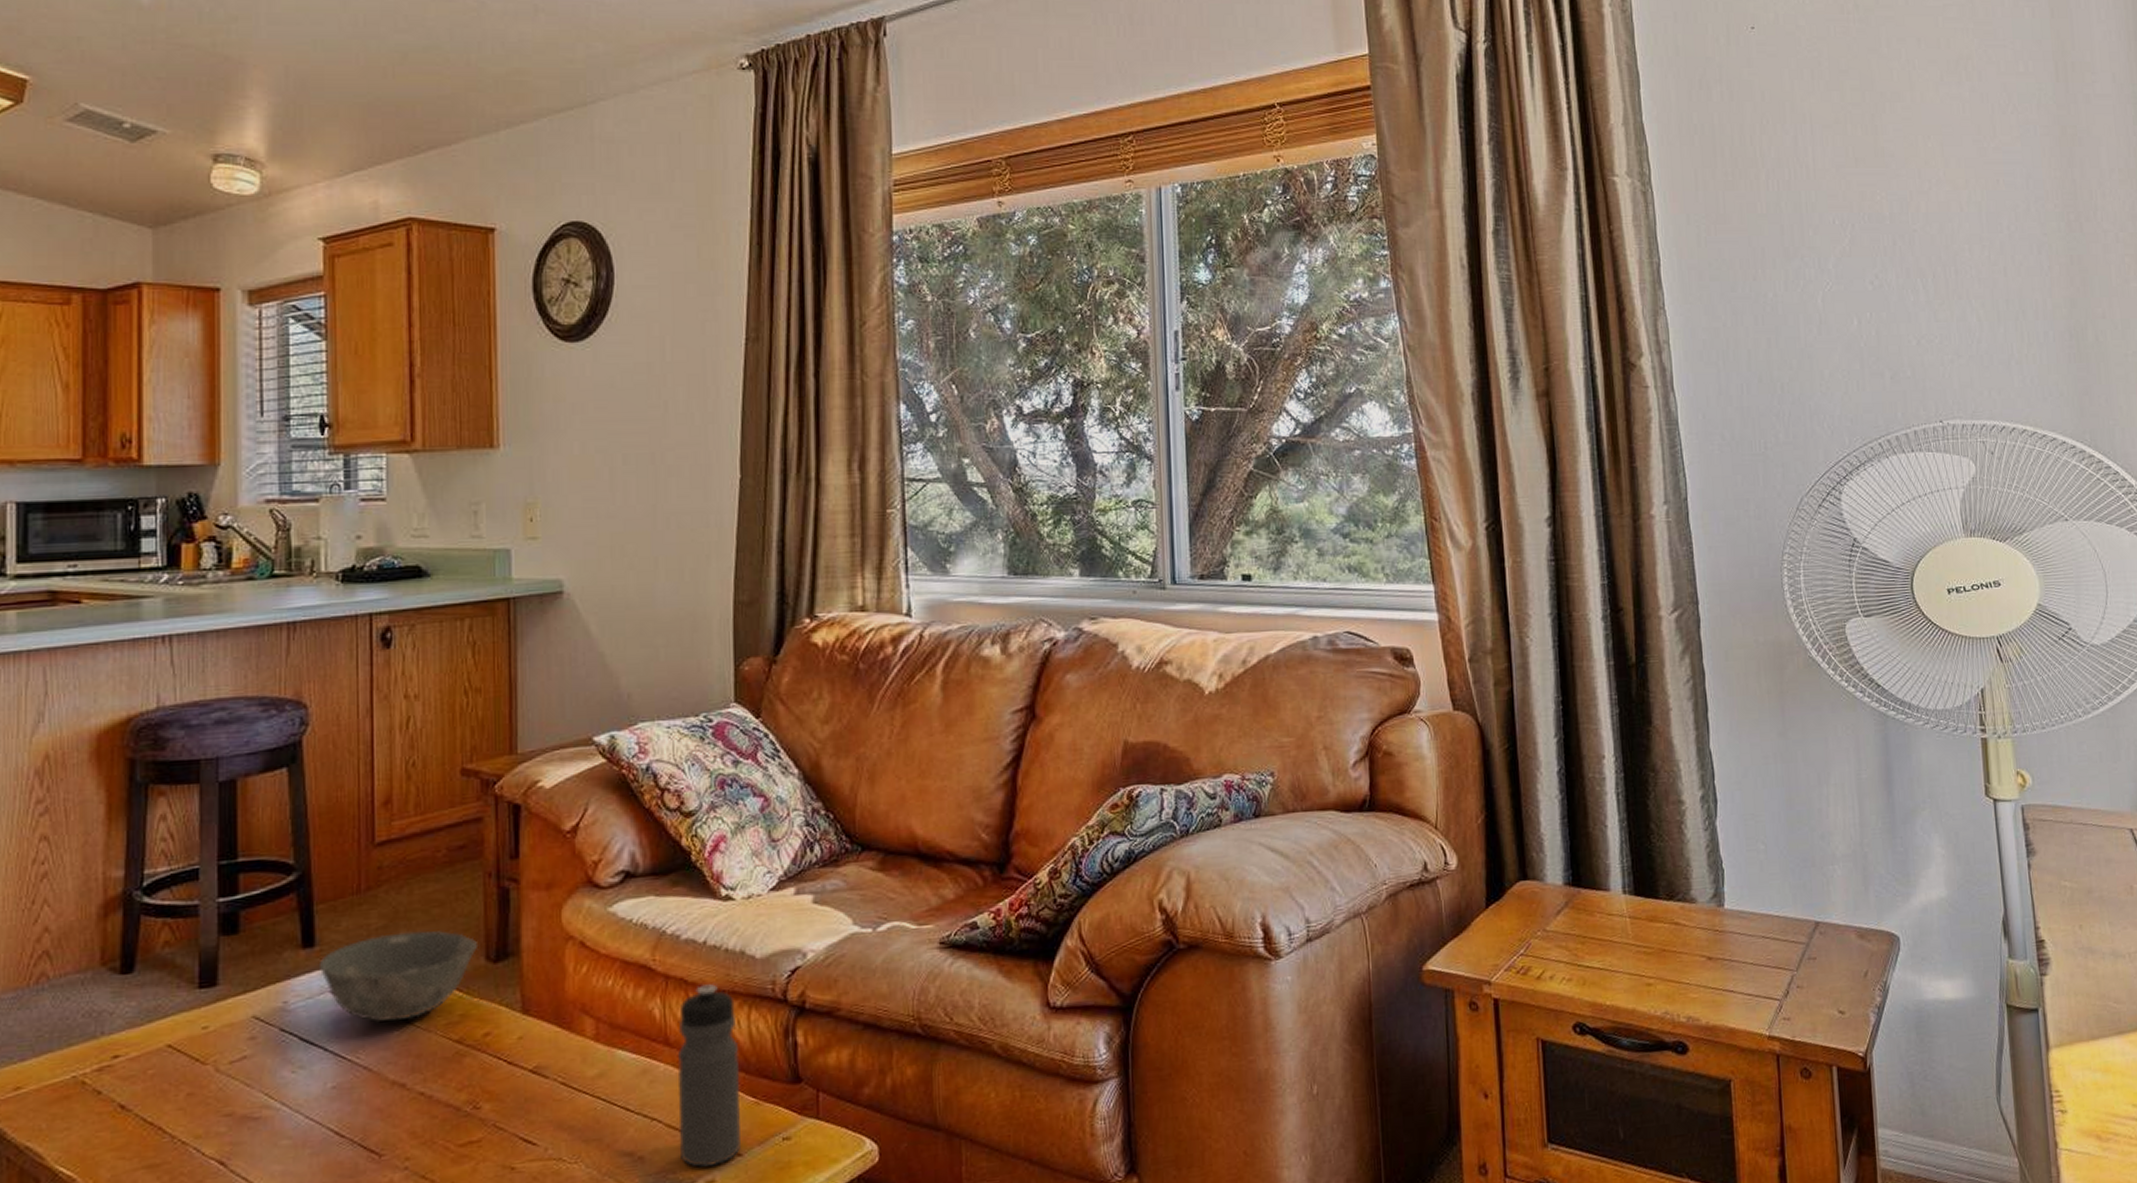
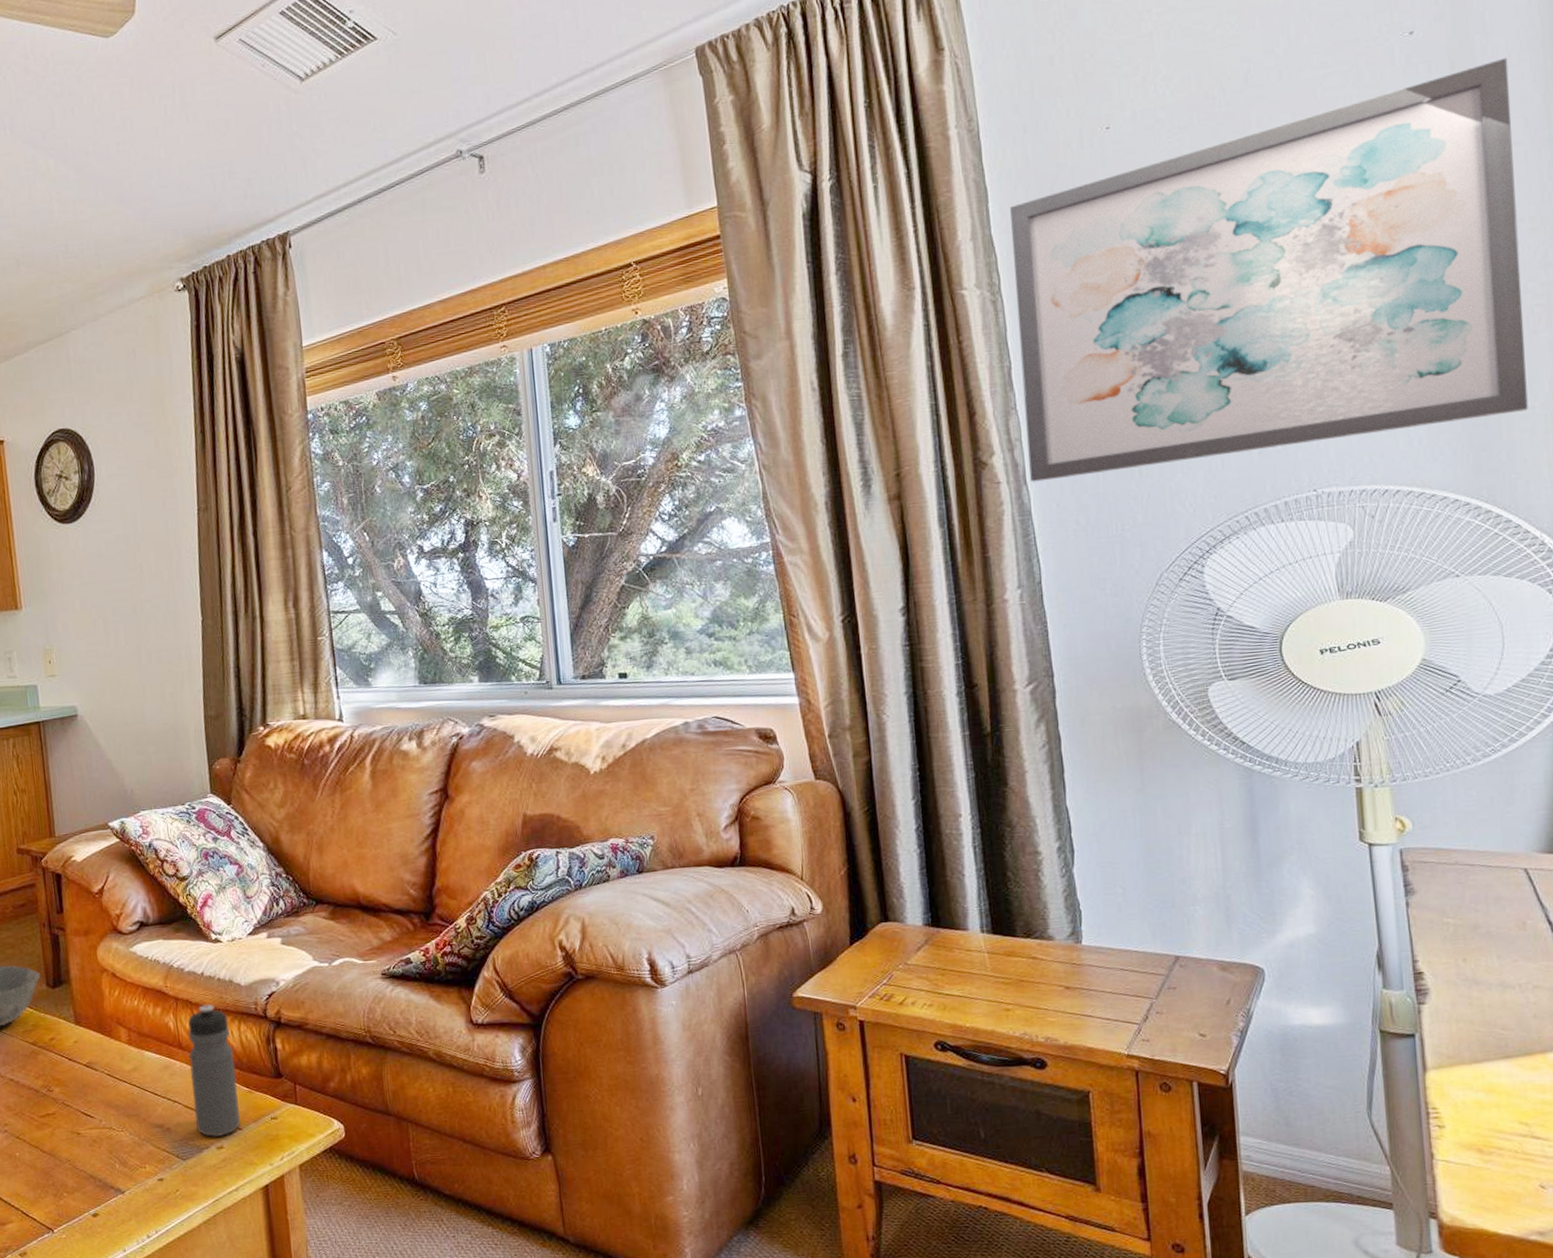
wall art: none [1661,13,2122,389] -> present [1010,57,1528,482]

